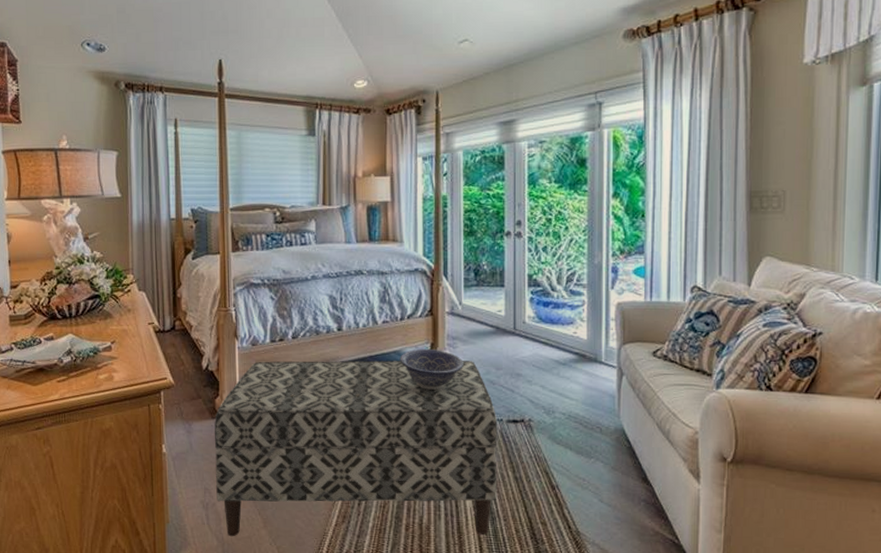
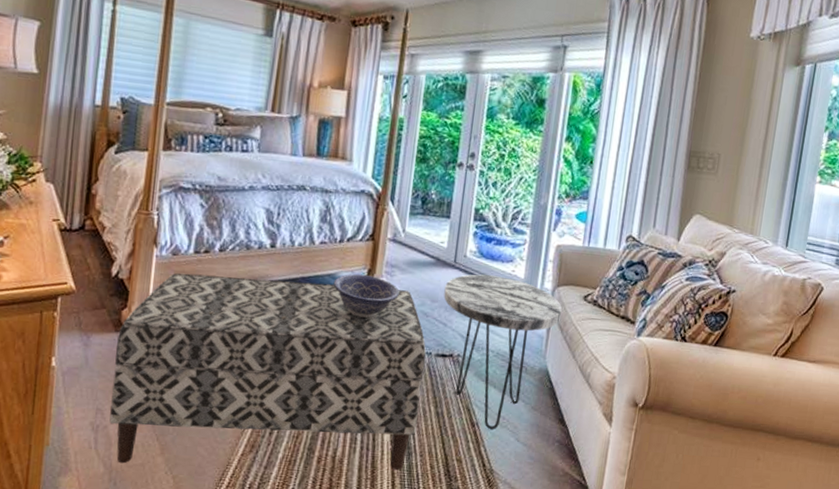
side table: none [508,339,630,492] -> present [443,274,562,430]

